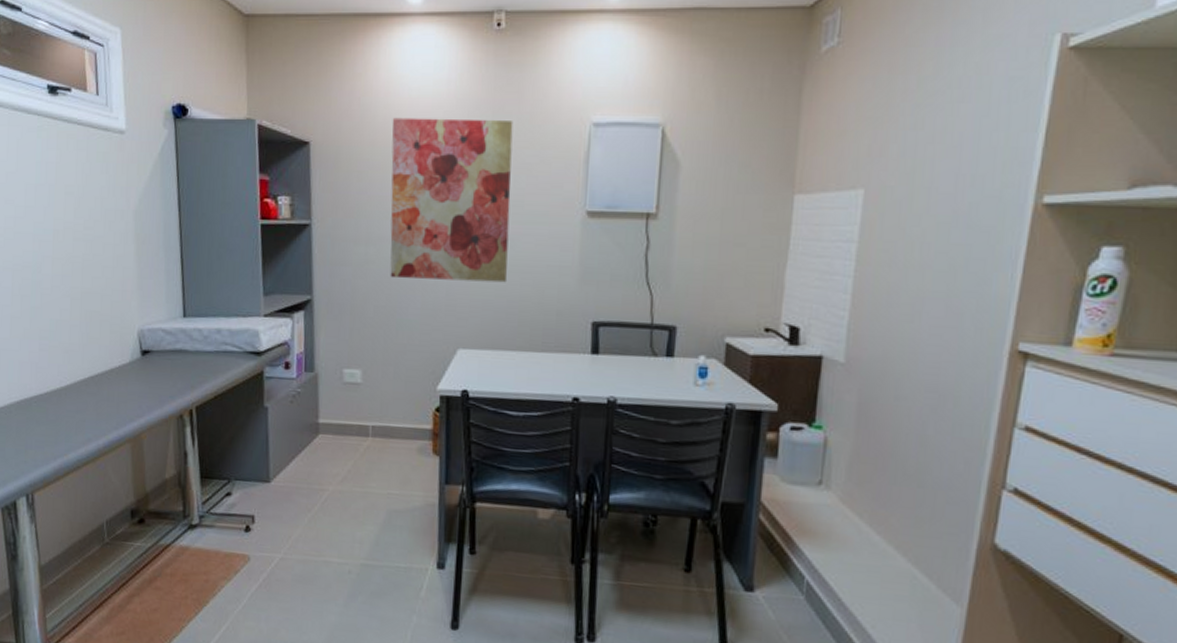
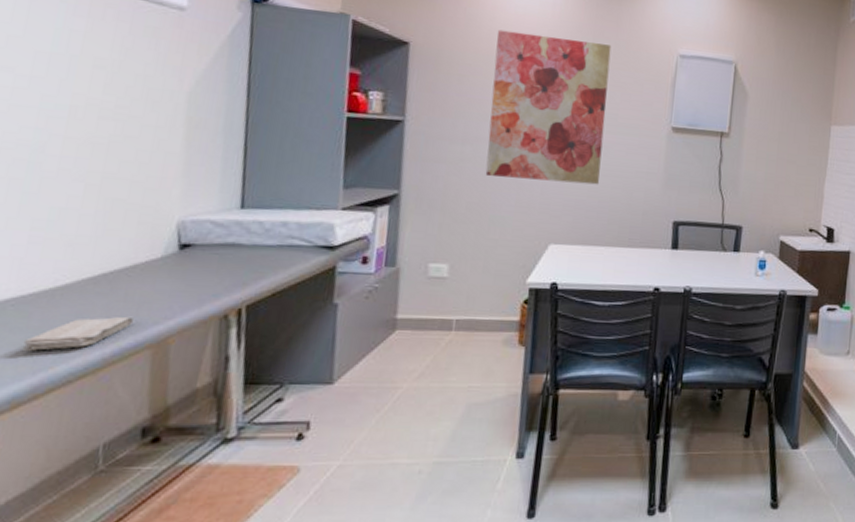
washcloth: none [45,413,116,440] -> present [23,316,135,351]

